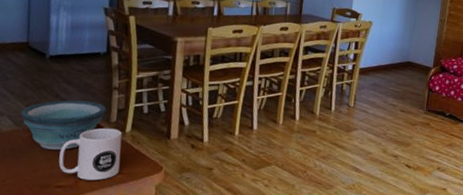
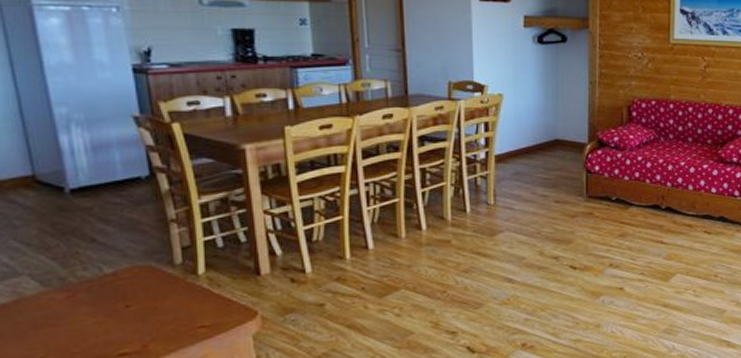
bowl: present [20,100,107,150] -> none [46,241,166,311]
mug: present [58,128,122,181] -> none [113,272,201,342]

